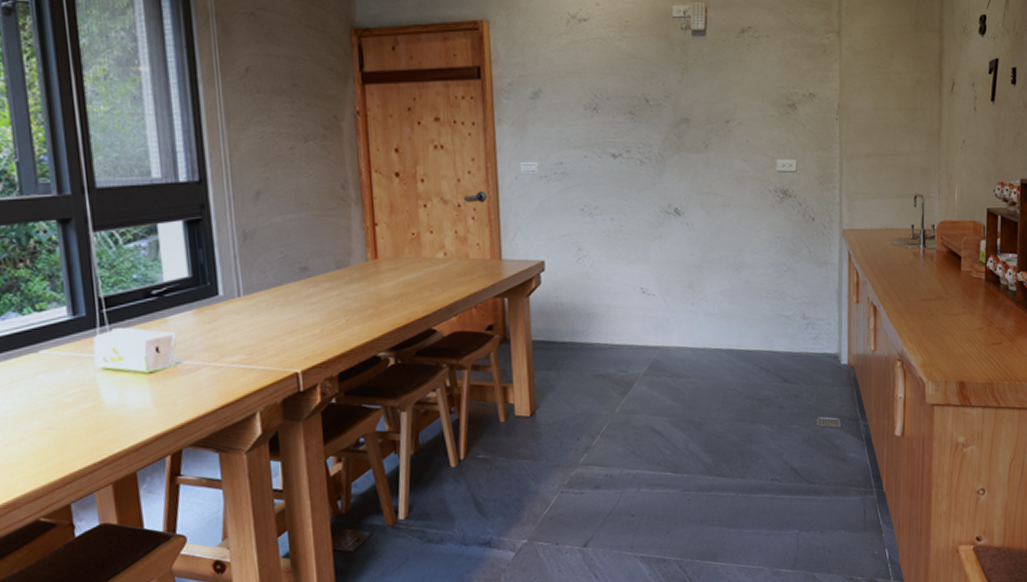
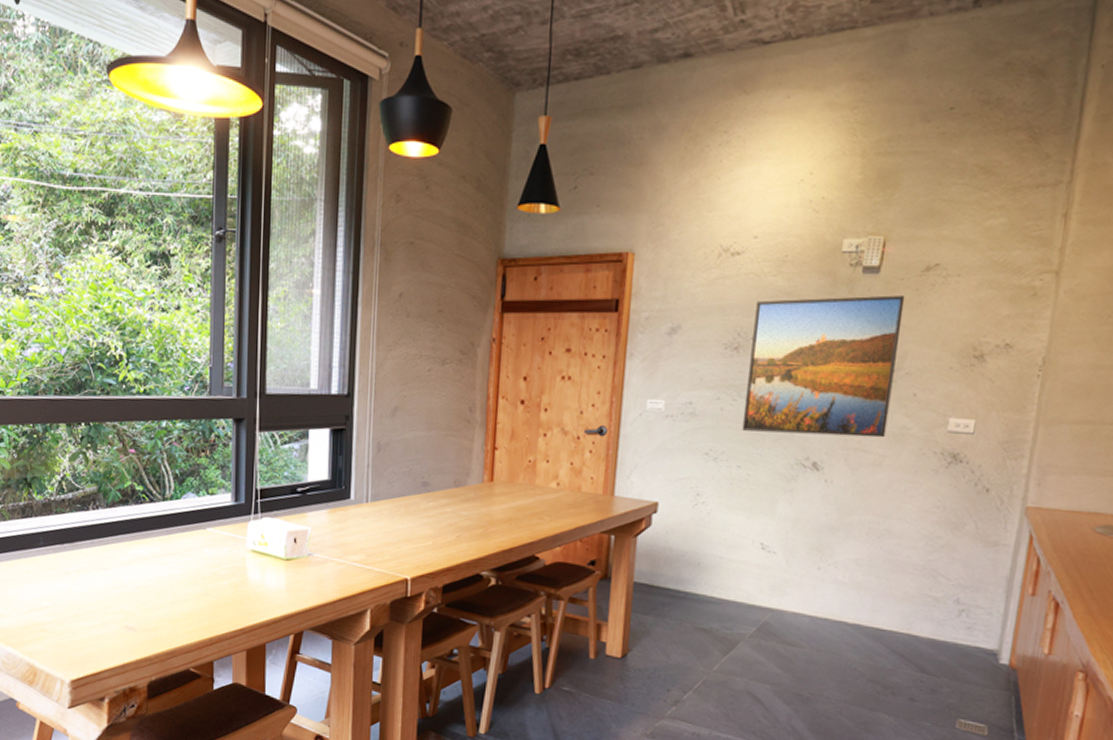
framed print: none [607,55,730,185] -> present [741,295,905,438]

